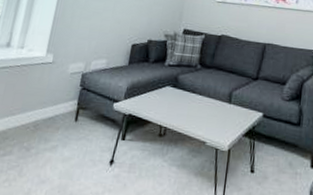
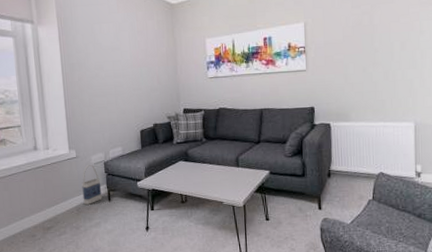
bag: none [44,74,72,122] -> present [81,165,102,205]

